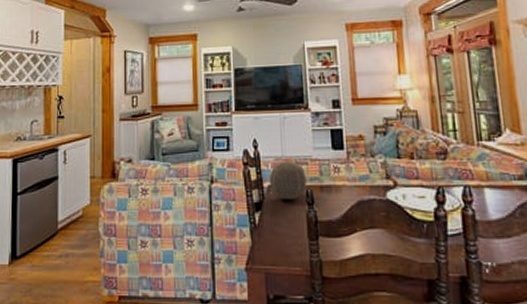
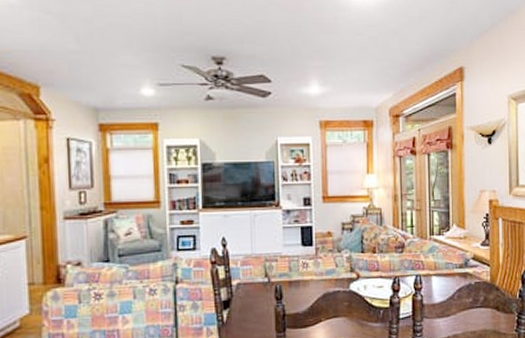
decorative orb: present [270,160,306,201] -> none [239,258,275,297]

